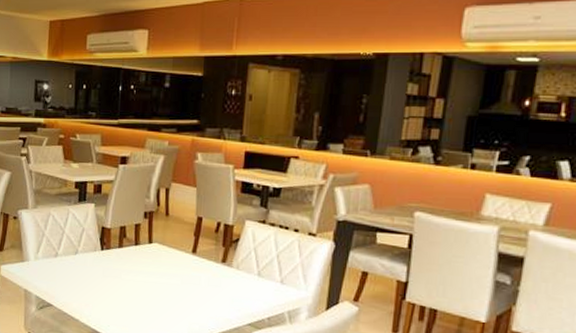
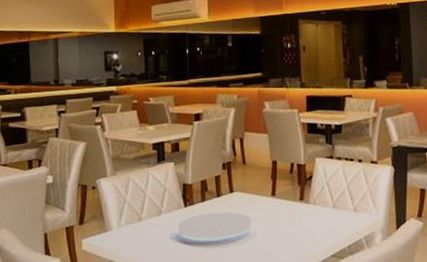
plate: none [92,259,167,287] -> present [177,211,252,239]

